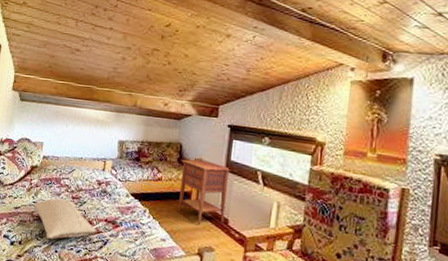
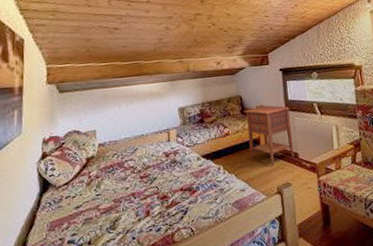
pillow: present [33,198,97,240] -> none [97,181,174,228]

